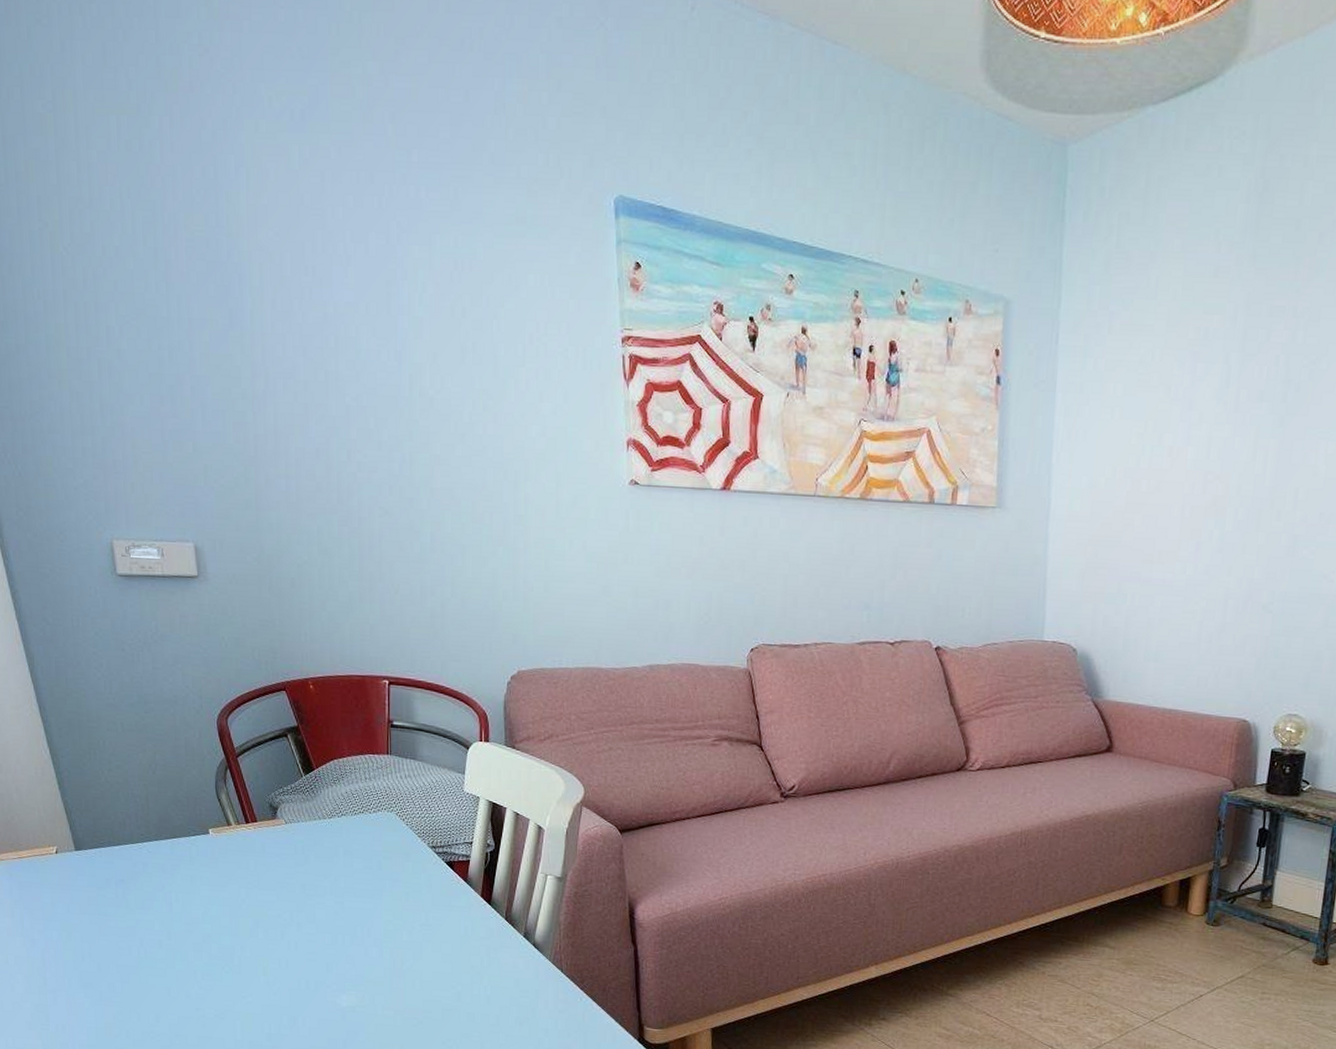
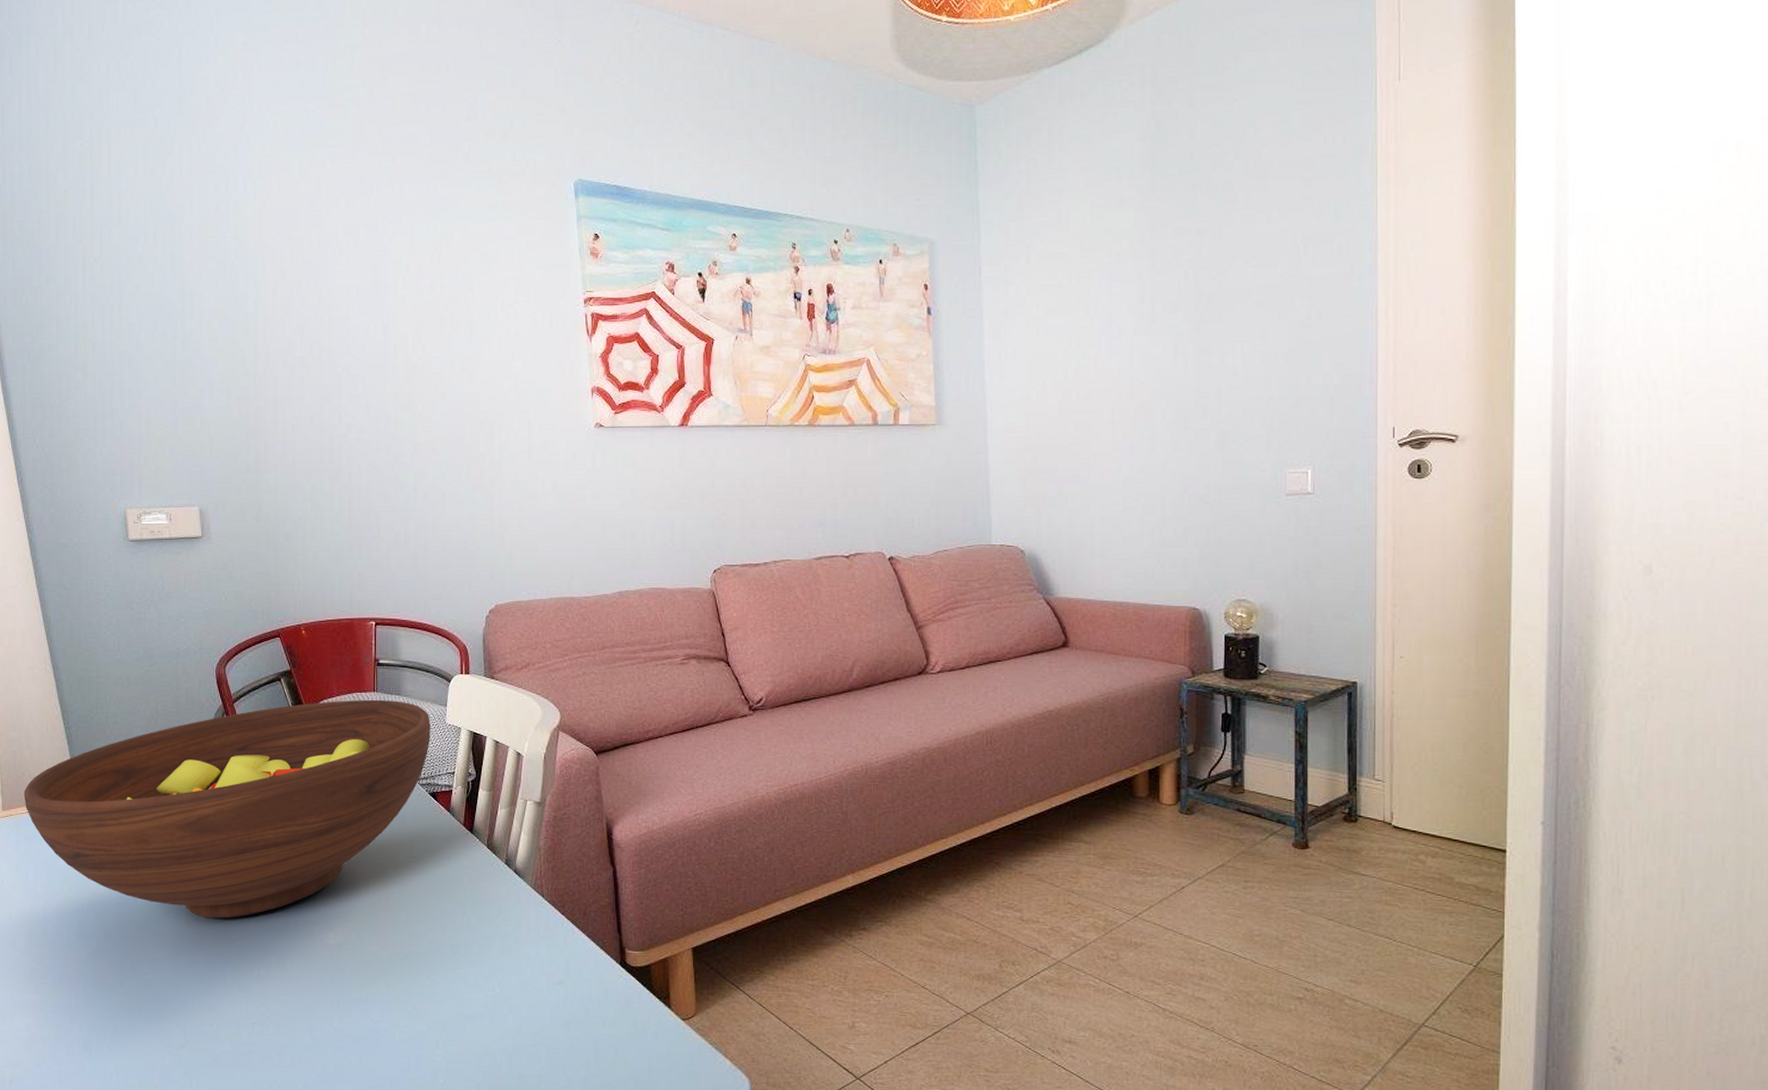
fruit bowl: none [14,761,447,976] -> present [23,699,431,919]

